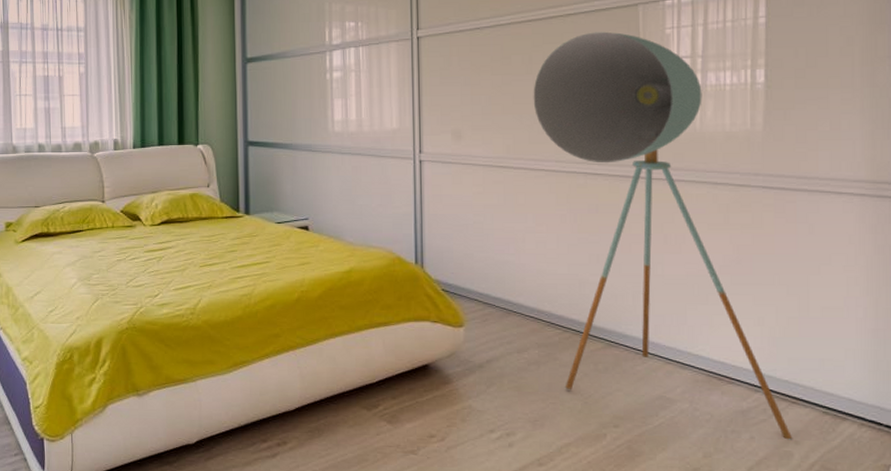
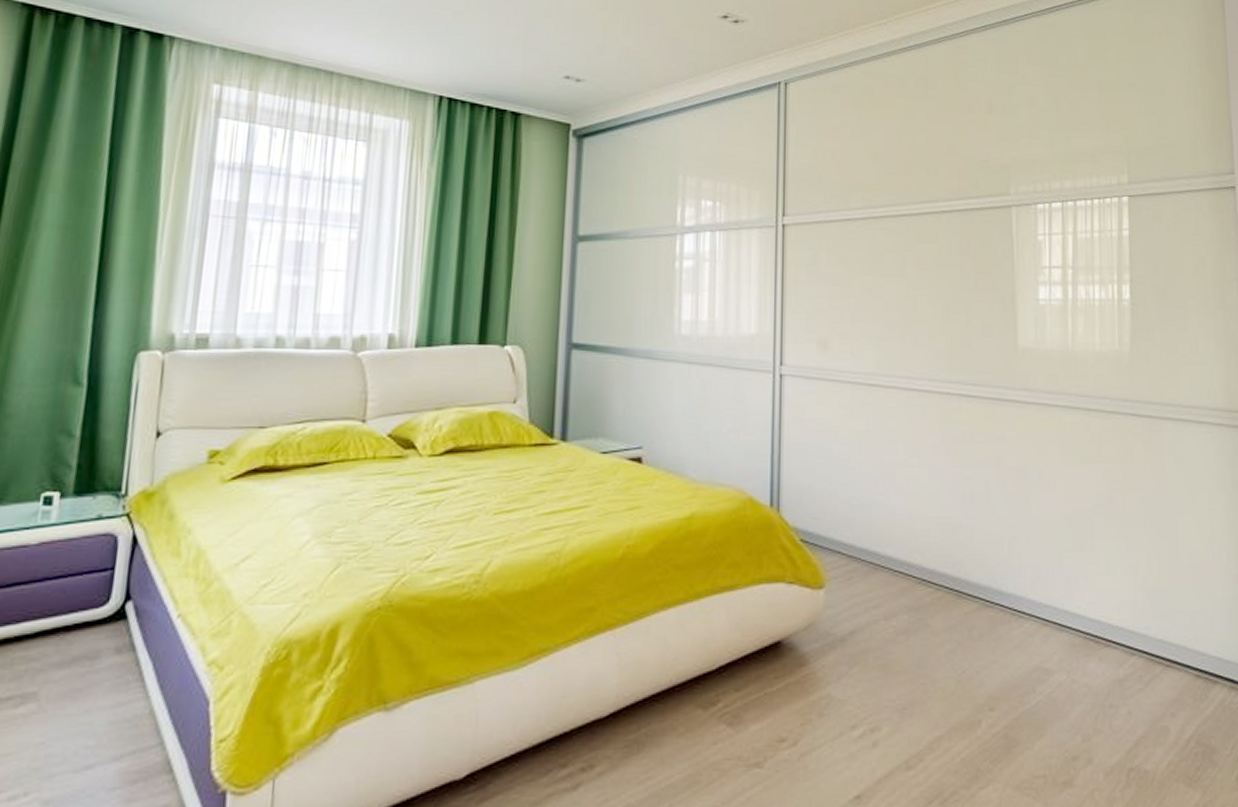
floor lamp: present [533,31,792,440] -> none [906,233,1168,712]

